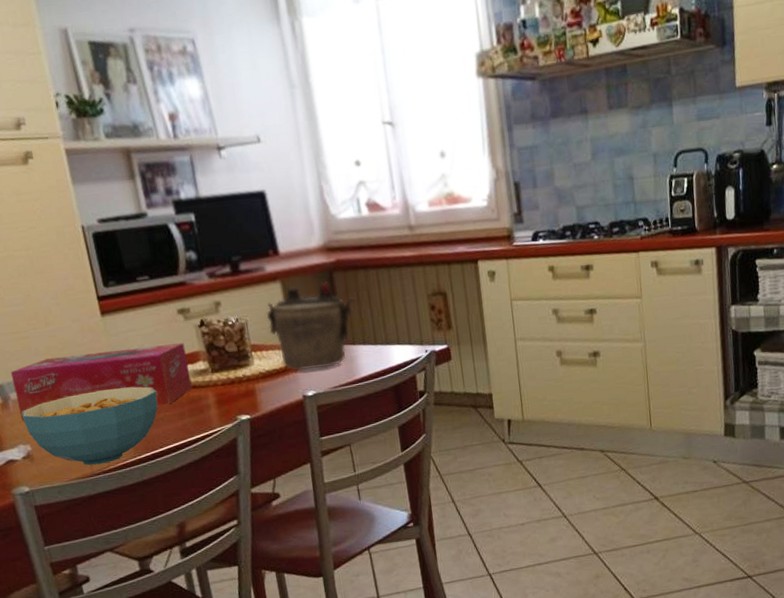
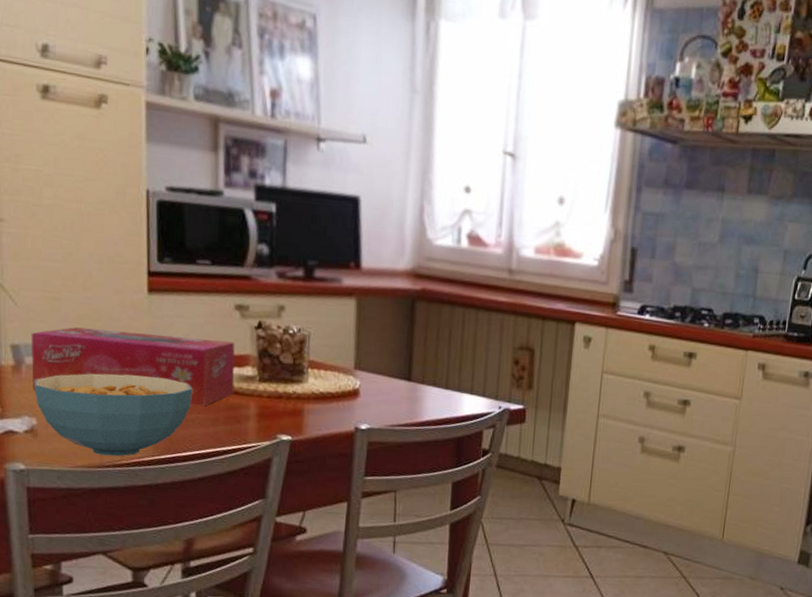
teapot: present [266,281,356,371] -> none [332,307,435,403]

